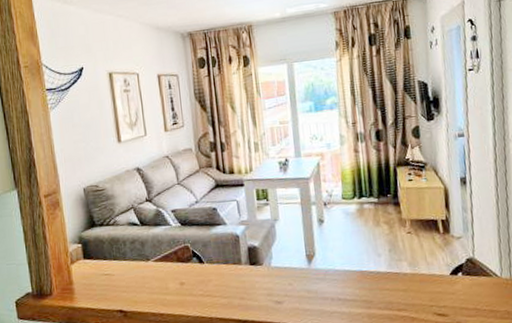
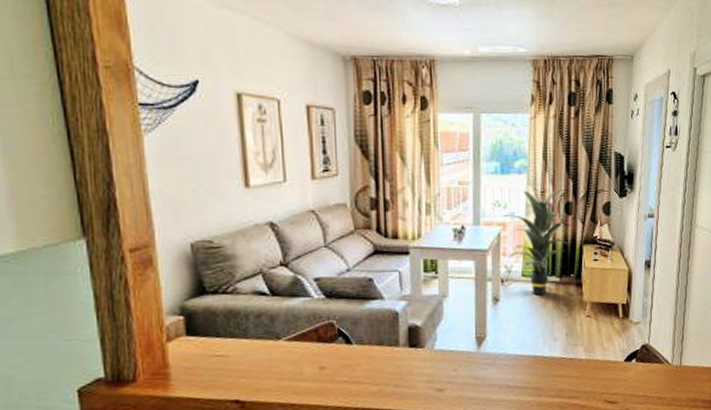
indoor plant: none [321,117,383,216] -> present [503,183,569,296]

